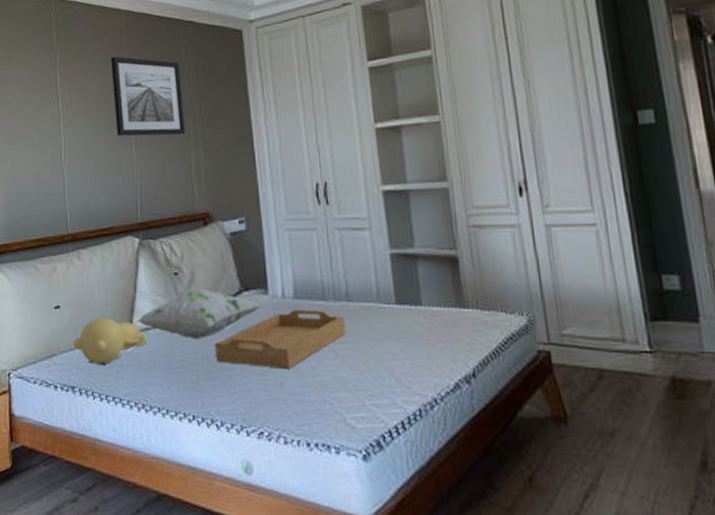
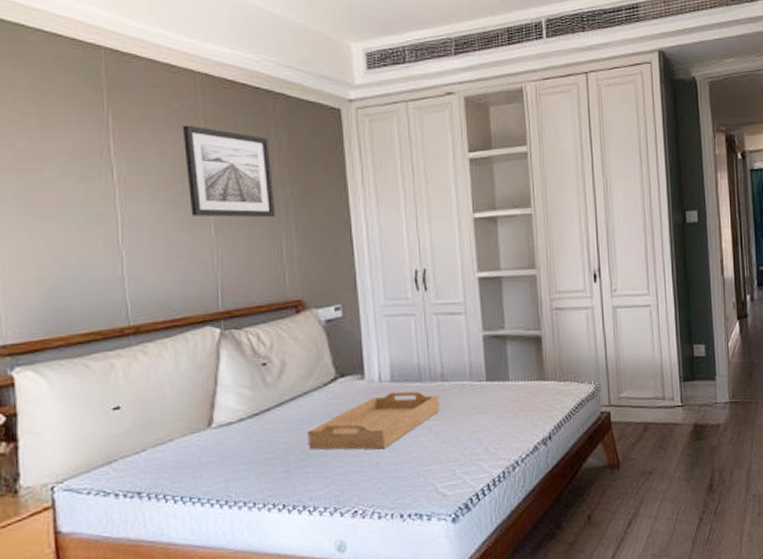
teddy bear: present [73,317,148,366] -> none [138,414,232,466]
decorative pillow: present [137,289,263,338] -> none [218,378,359,429]

